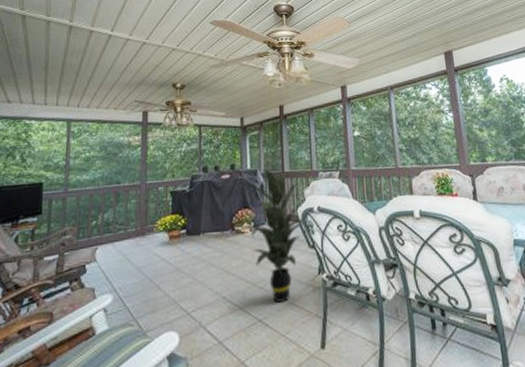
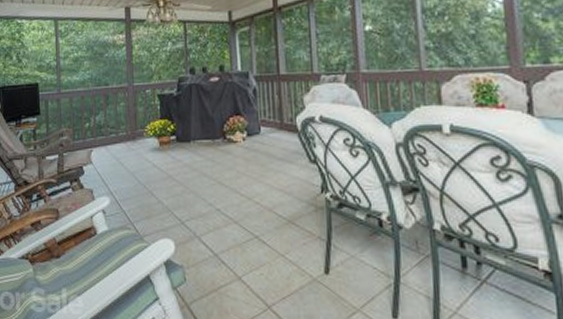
indoor plant: present [237,169,302,303] -> none [228,71,301,220]

